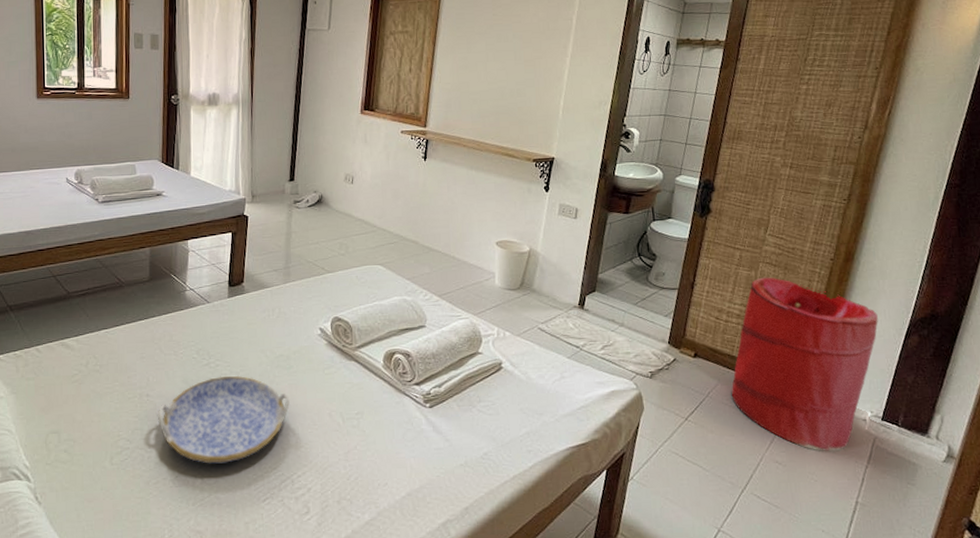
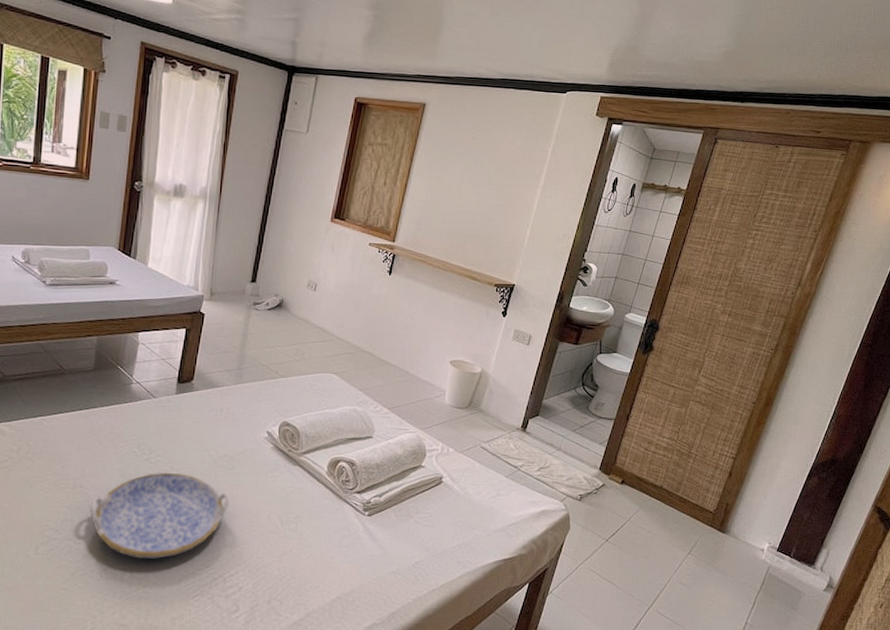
laundry hamper: present [731,277,878,451] -> none [650,414,786,576]

